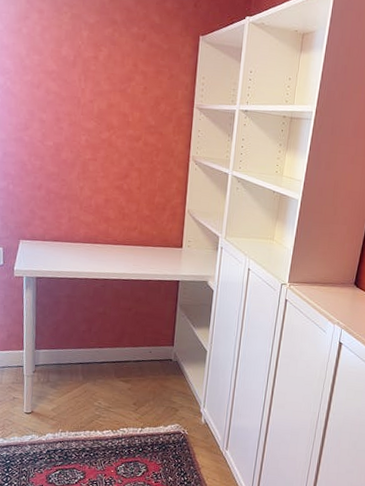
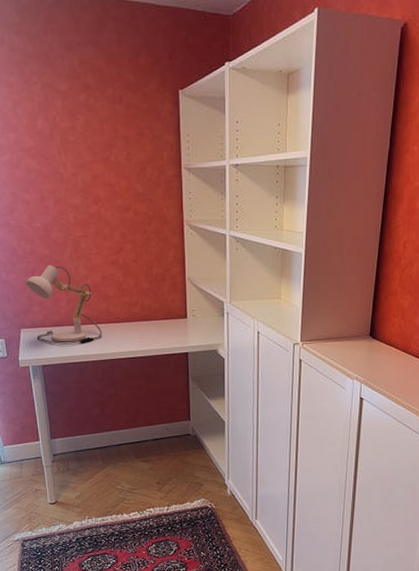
desk lamp: none [30,182,99,261] -> present [25,264,103,345]

